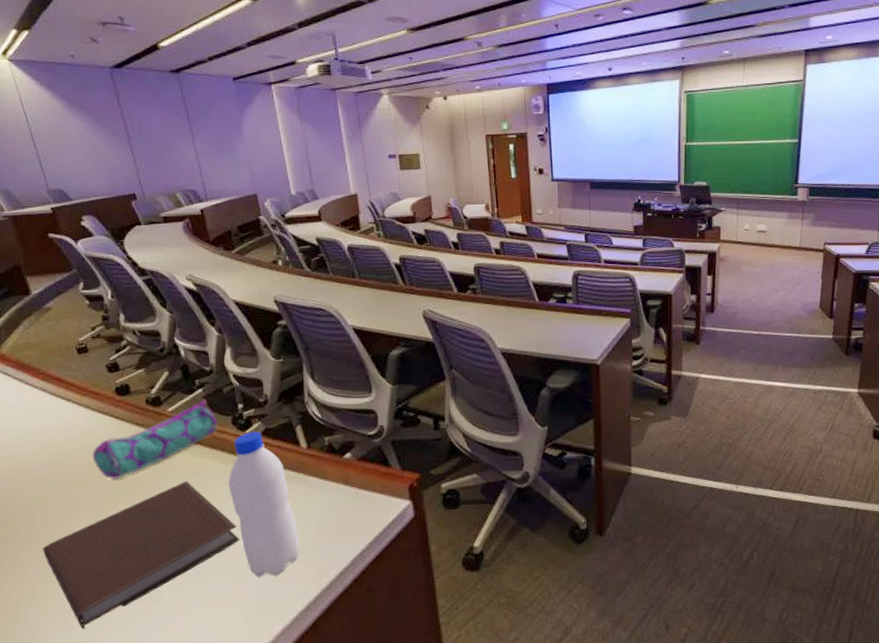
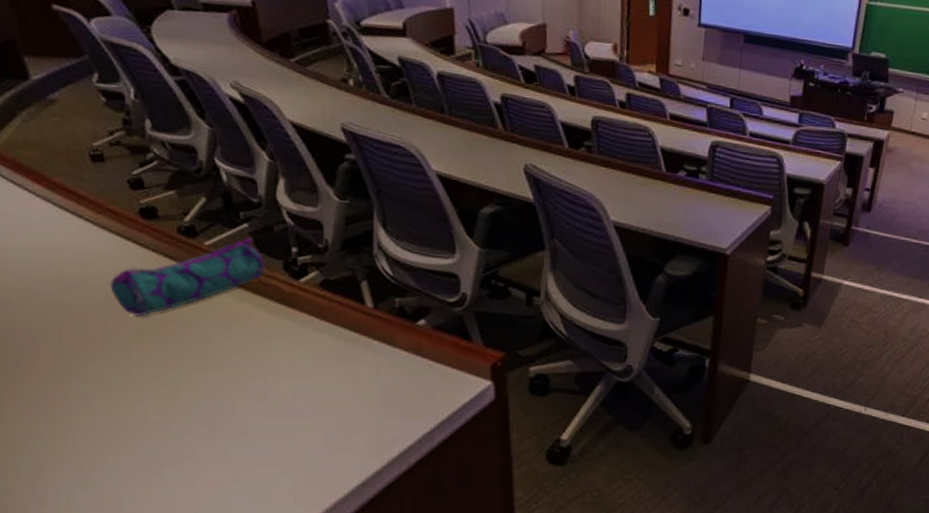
notebook: present [43,480,241,629] -> none [50,327,289,478]
water bottle: present [228,431,300,578] -> none [276,281,359,445]

